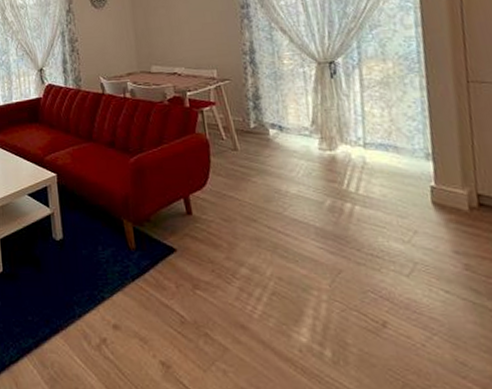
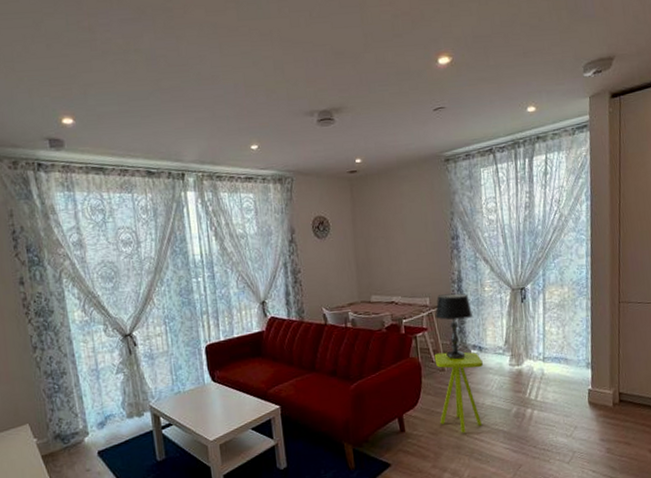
table lamp: none [224,65,269,139] -> present [435,293,472,360]
side table: none [224,130,287,224] -> present [434,352,483,433]

